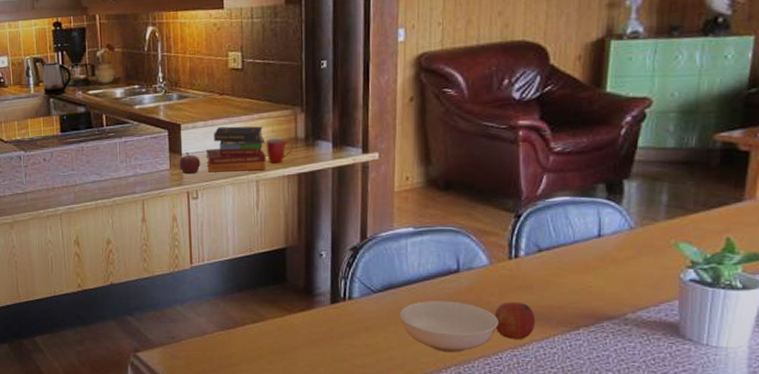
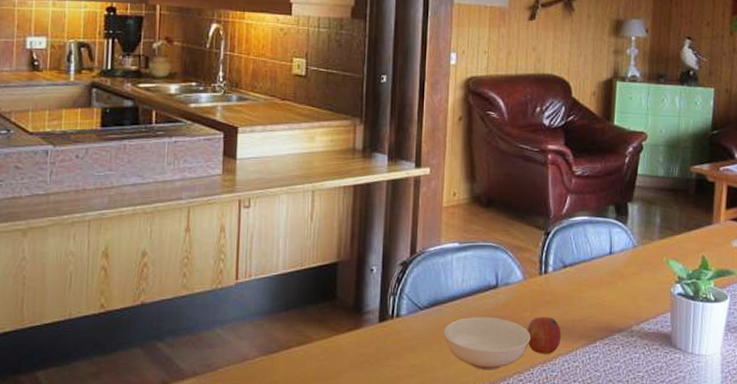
kettle: present [41,61,72,96] -> none [85,48,122,85]
fruit: present [178,152,201,173] -> none [232,157,256,180]
books: present [205,126,266,172] -> none [262,133,324,180]
mug: present [266,138,293,164] -> none [324,148,351,174]

